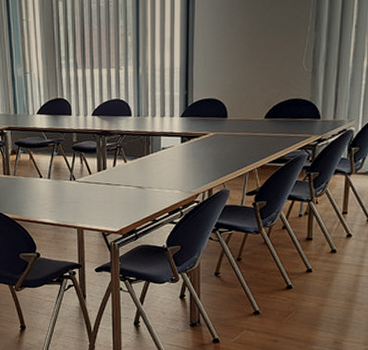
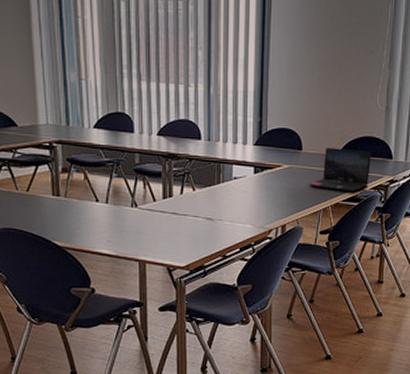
laptop: none [234,112,298,154] -> present [308,147,371,193]

